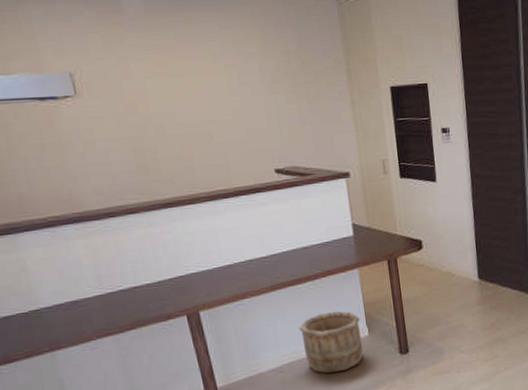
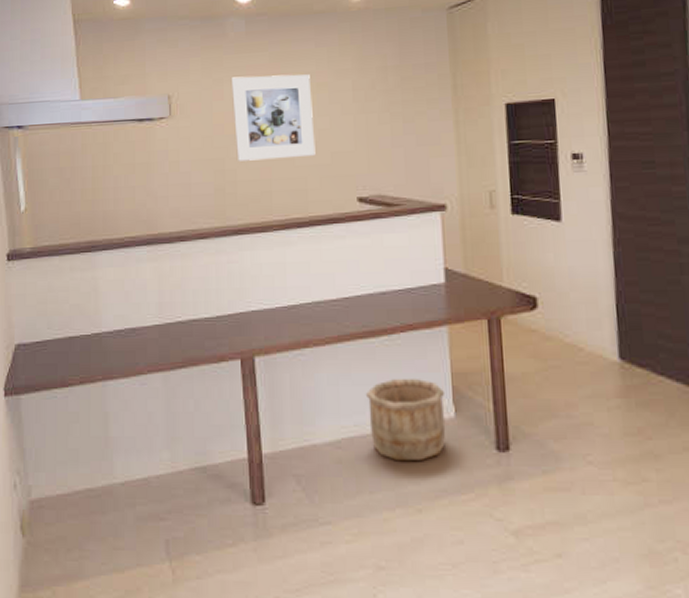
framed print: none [136,55,232,139] -> present [231,74,316,161]

